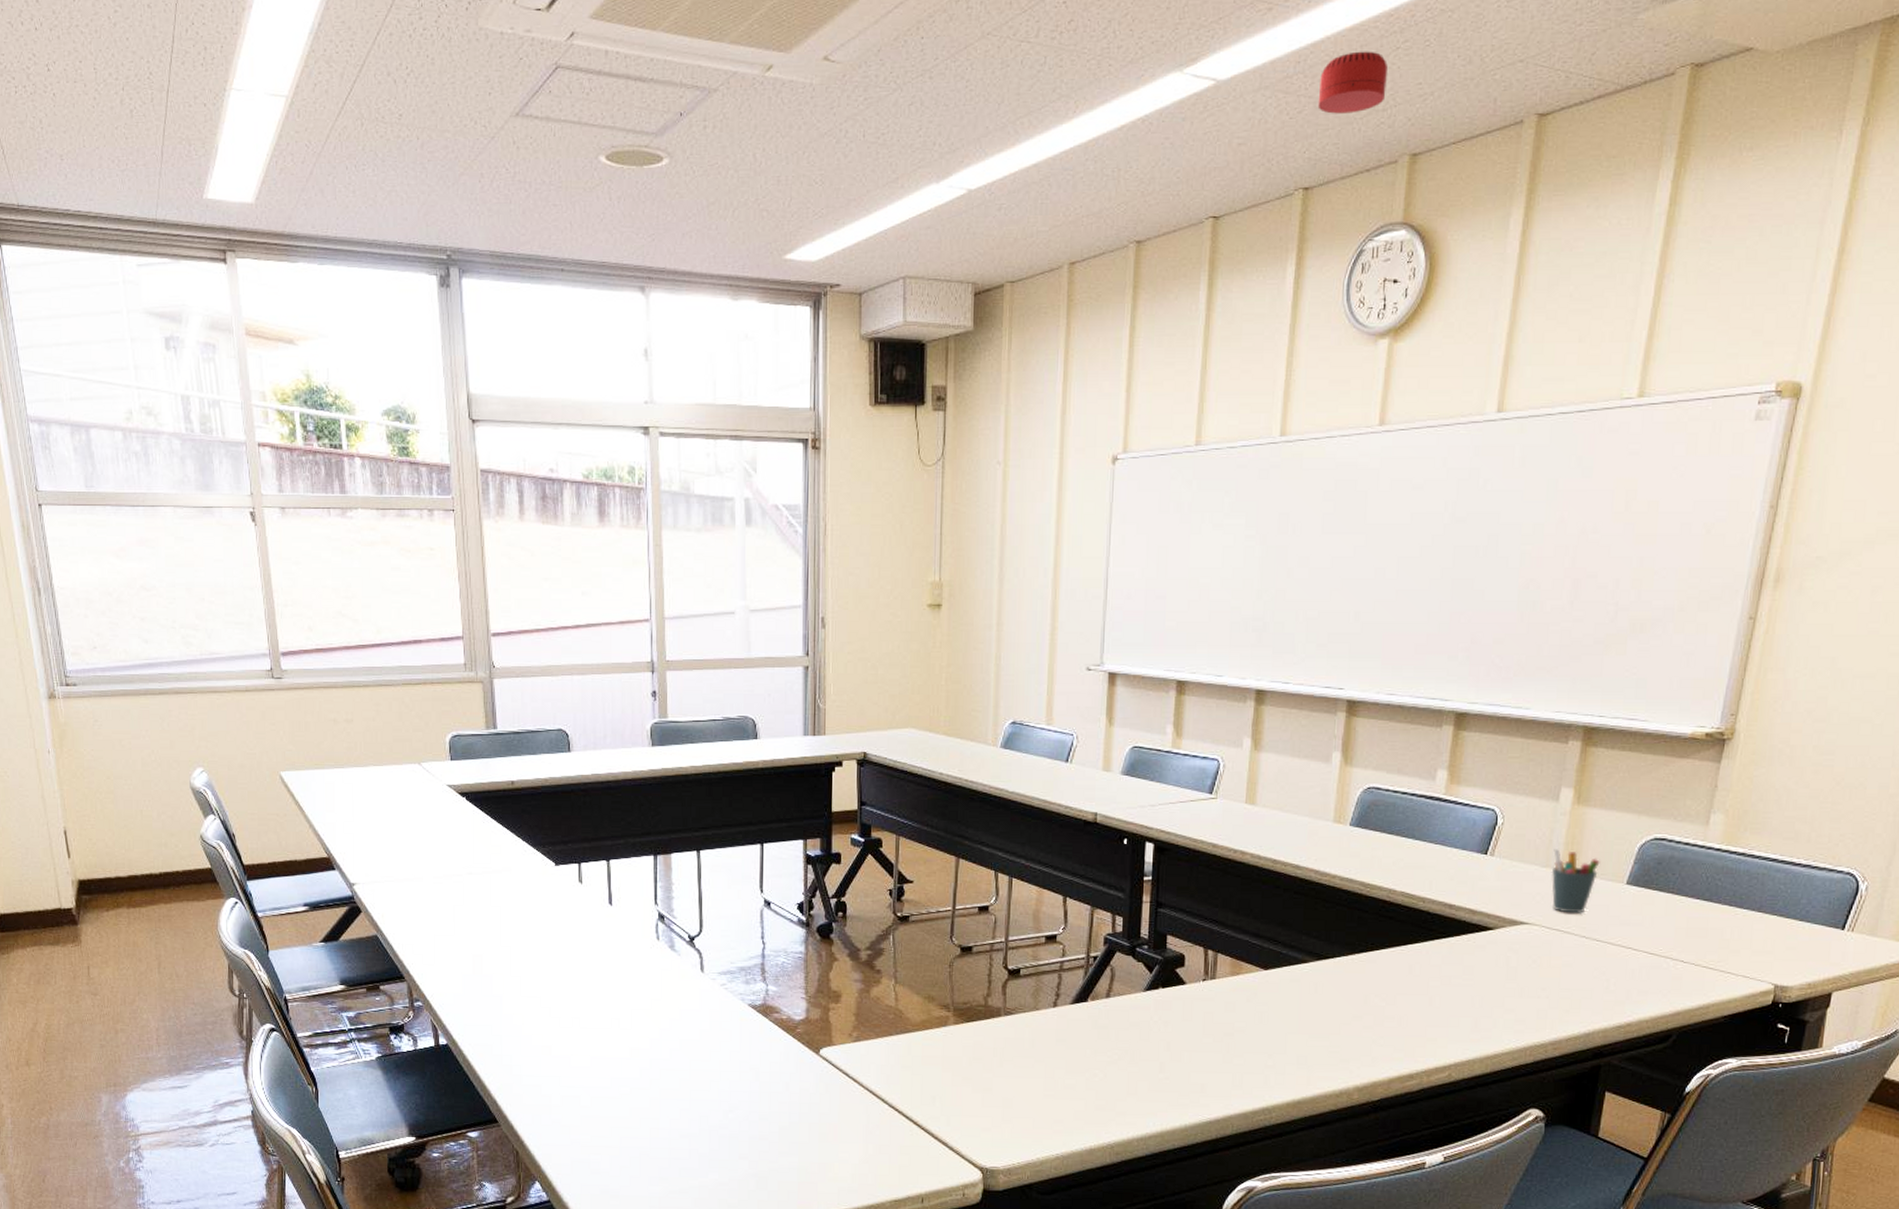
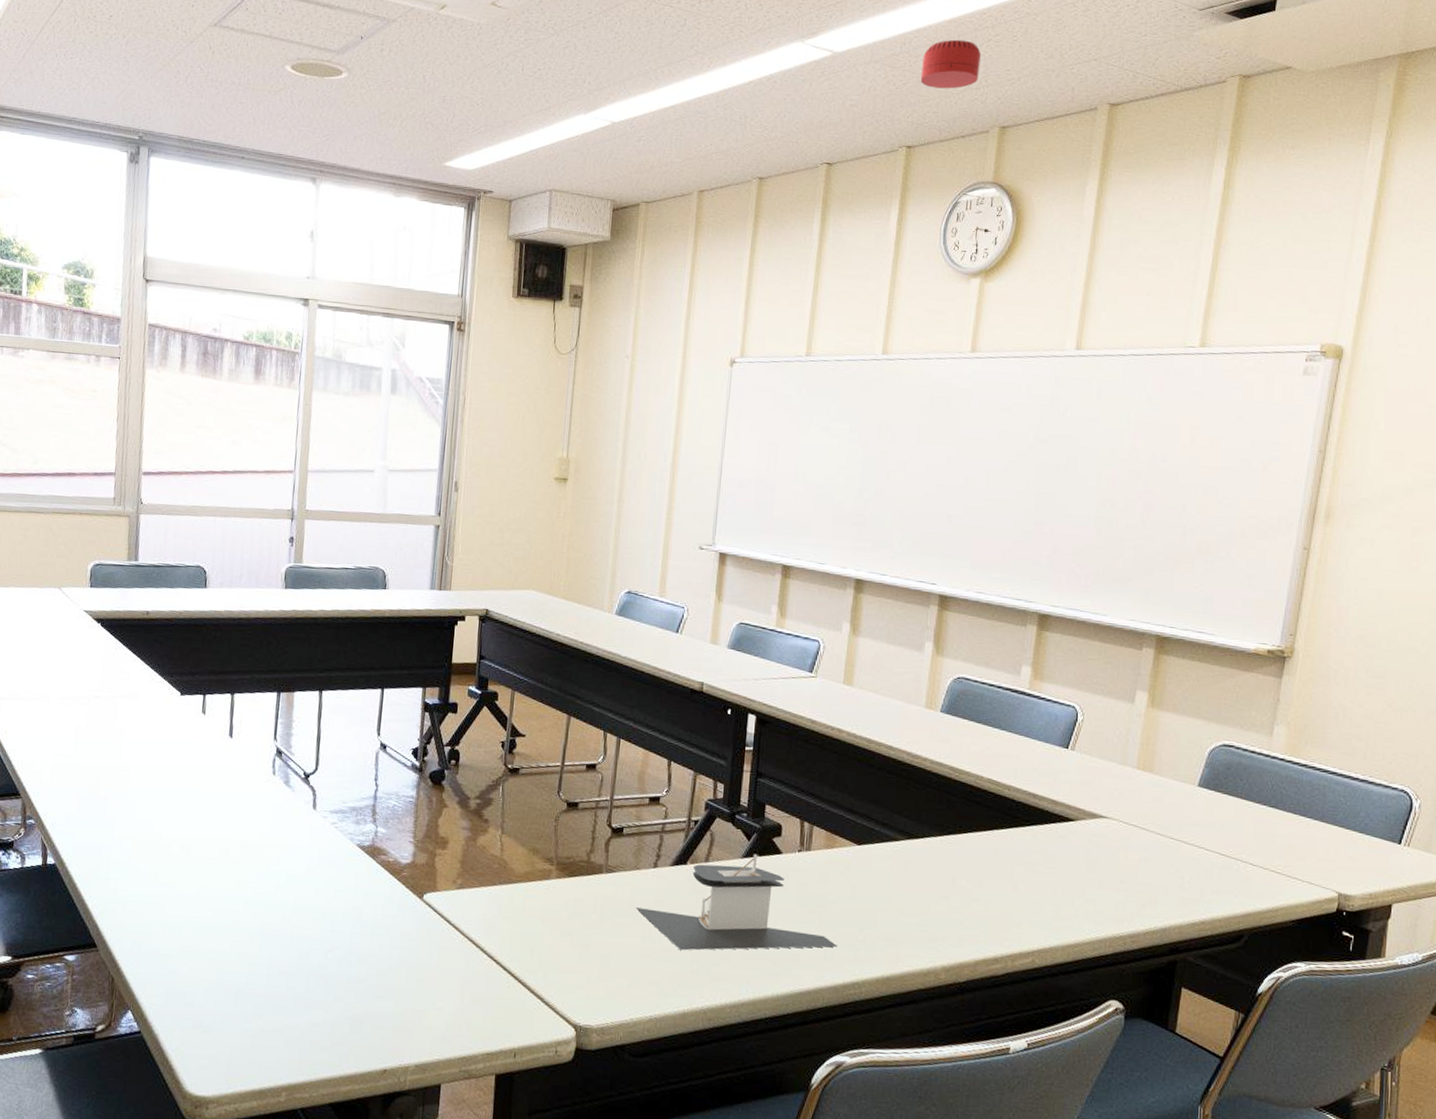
architectural model: none [1037,986,1246,1088] -> present [636,854,837,951]
pen holder: present [1551,849,1600,913] -> none [1128,748,1173,811]

